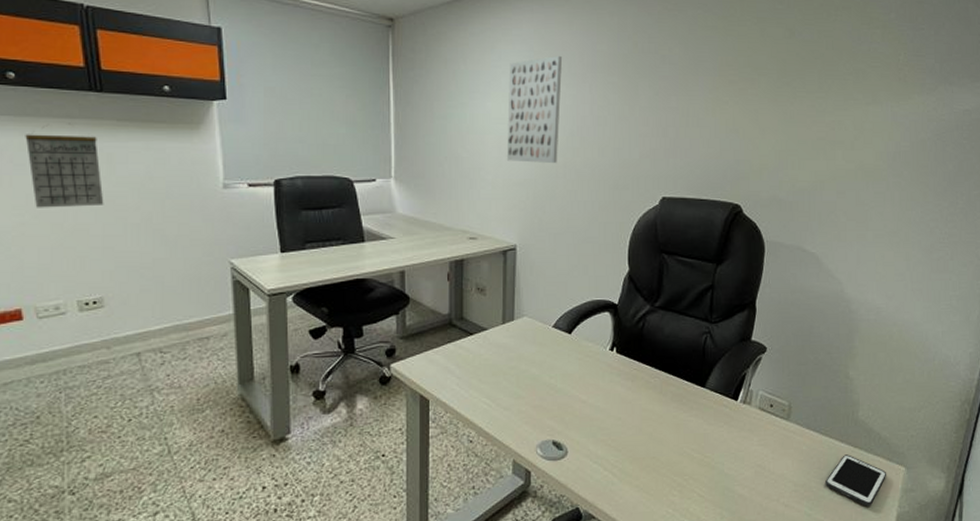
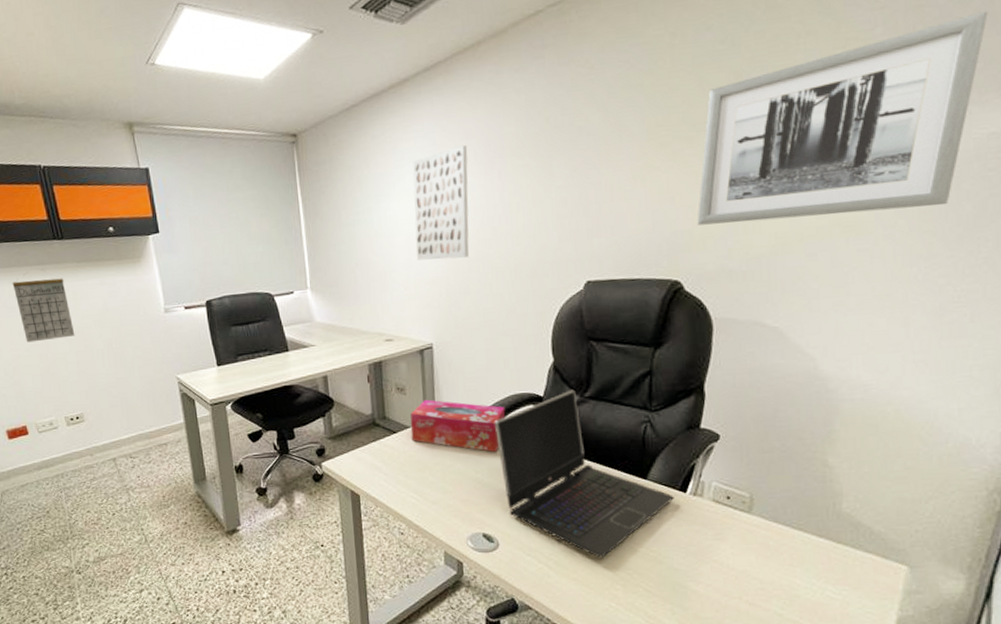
tissue box: none [488,301,582,358] -> present [410,399,506,453]
laptop computer: none [572,299,727,465] -> present [495,389,674,558]
wall art: none [755,15,965,163] -> present [697,11,988,226]
cell phone: present [826,454,887,507] -> none [800,551,883,608]

